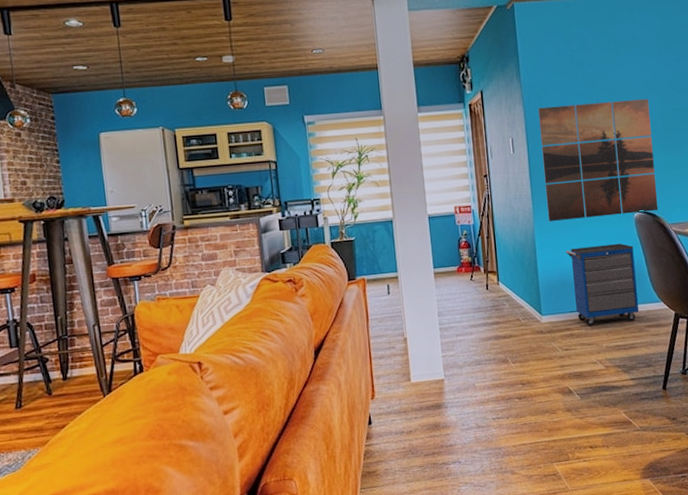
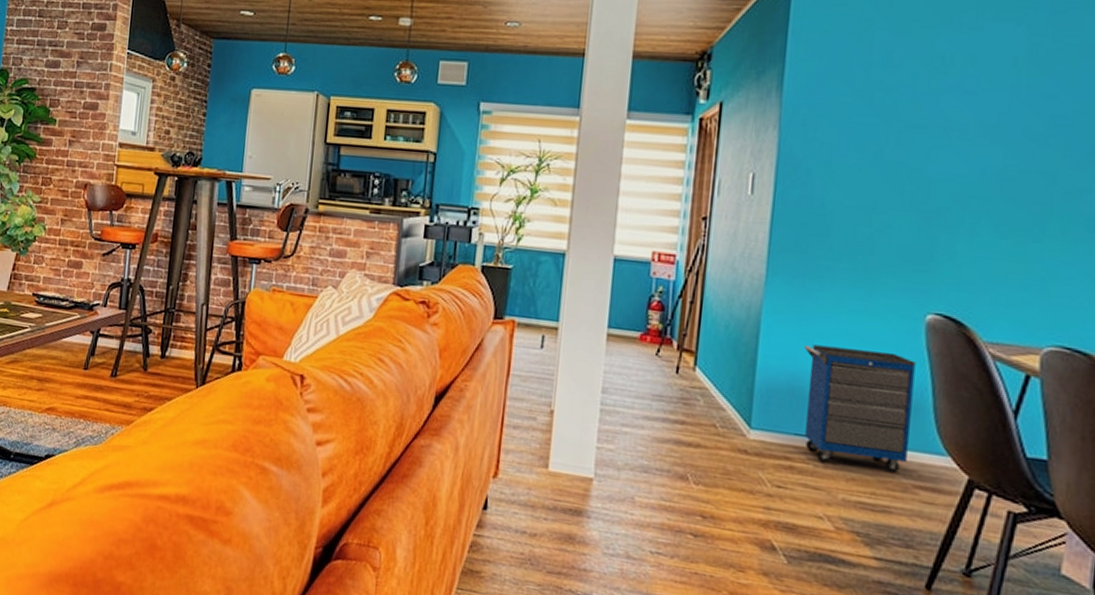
wall art: present [538,99,658,222] -> none [786,137,984,319]

